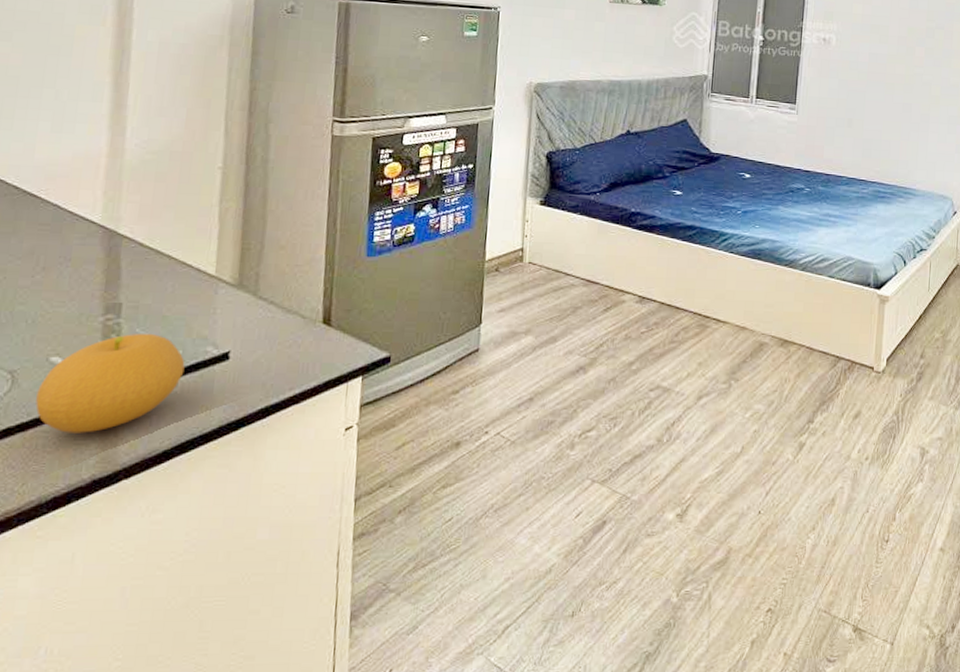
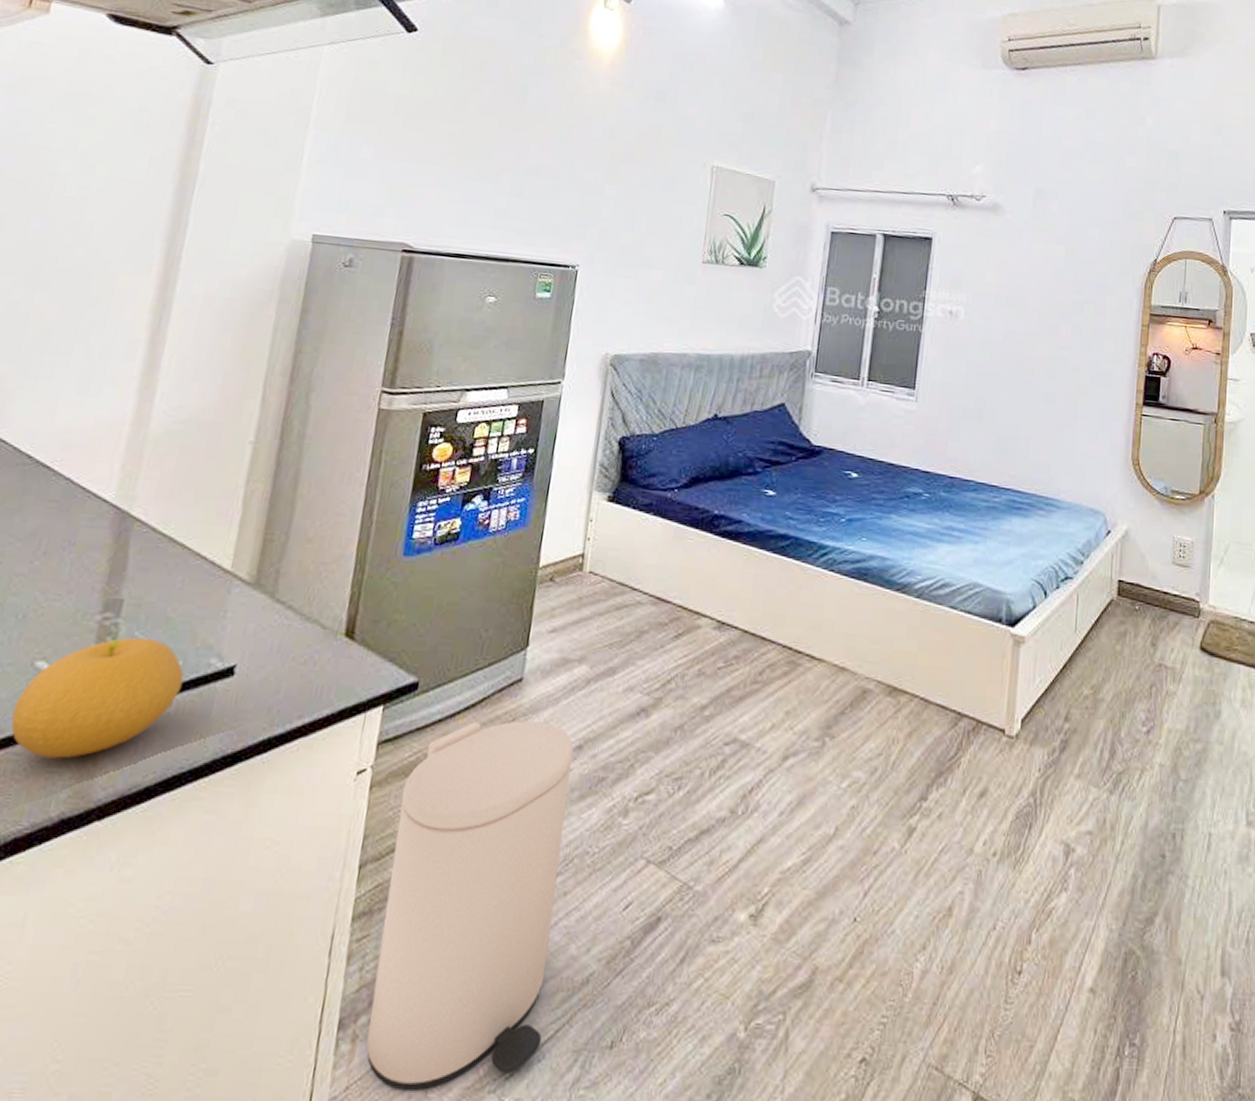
pedal bin: none [375,381,527,659] -> present [366,720,575,1092]

